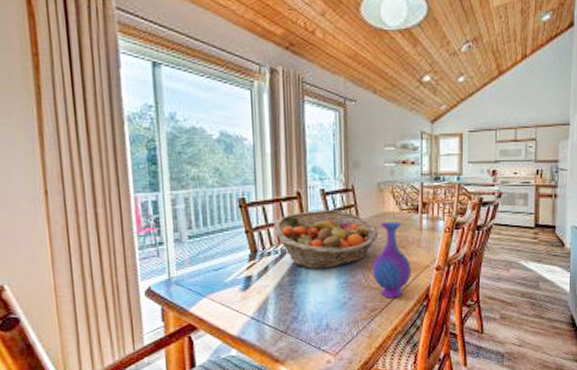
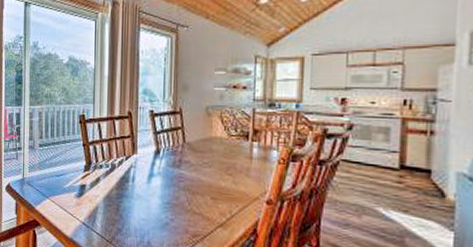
fruit basket: present [273,210,378,269] -> none [106,130,204,187]
vase: present [372,222,412,298] -> none [195,146,239,227]

